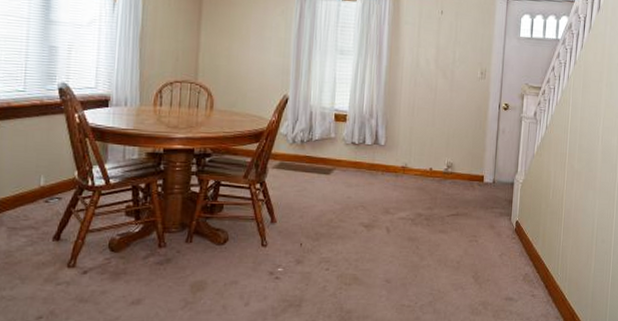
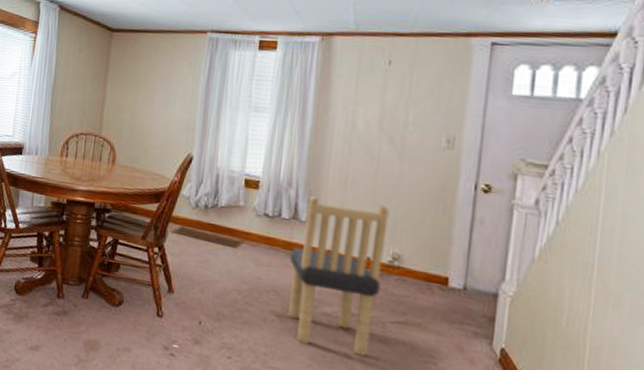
dining chair: none [373,123,444,246] -> present [288,195,390,356]

